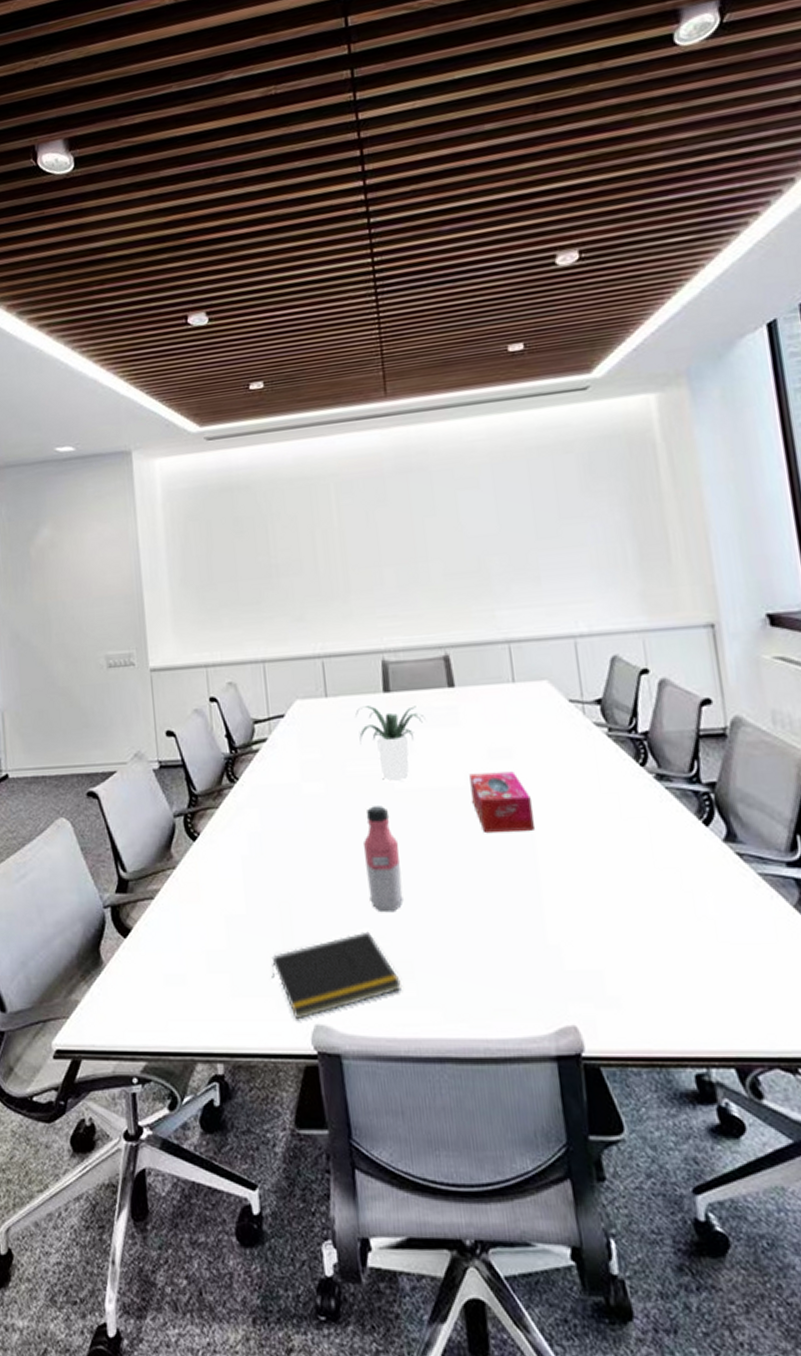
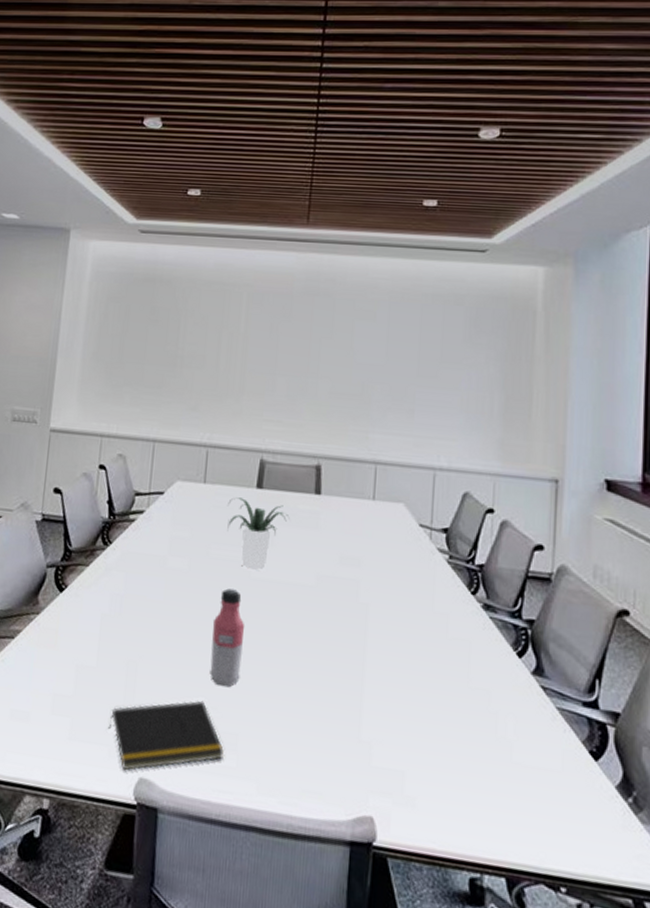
tissue box: present [469,771,534,832] -> none [317,575,370,635]

